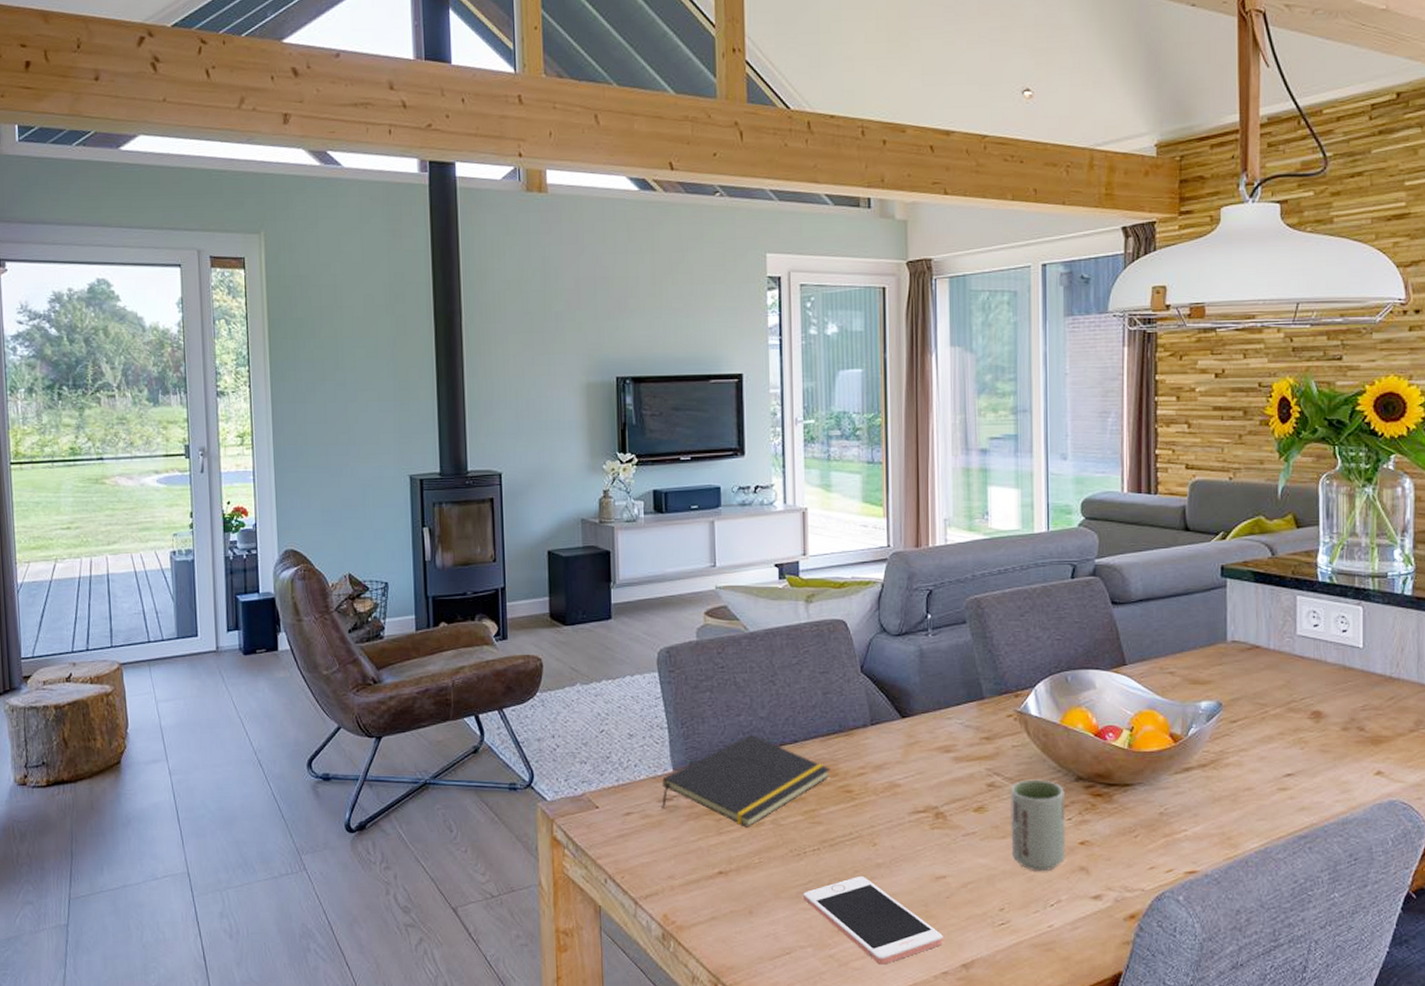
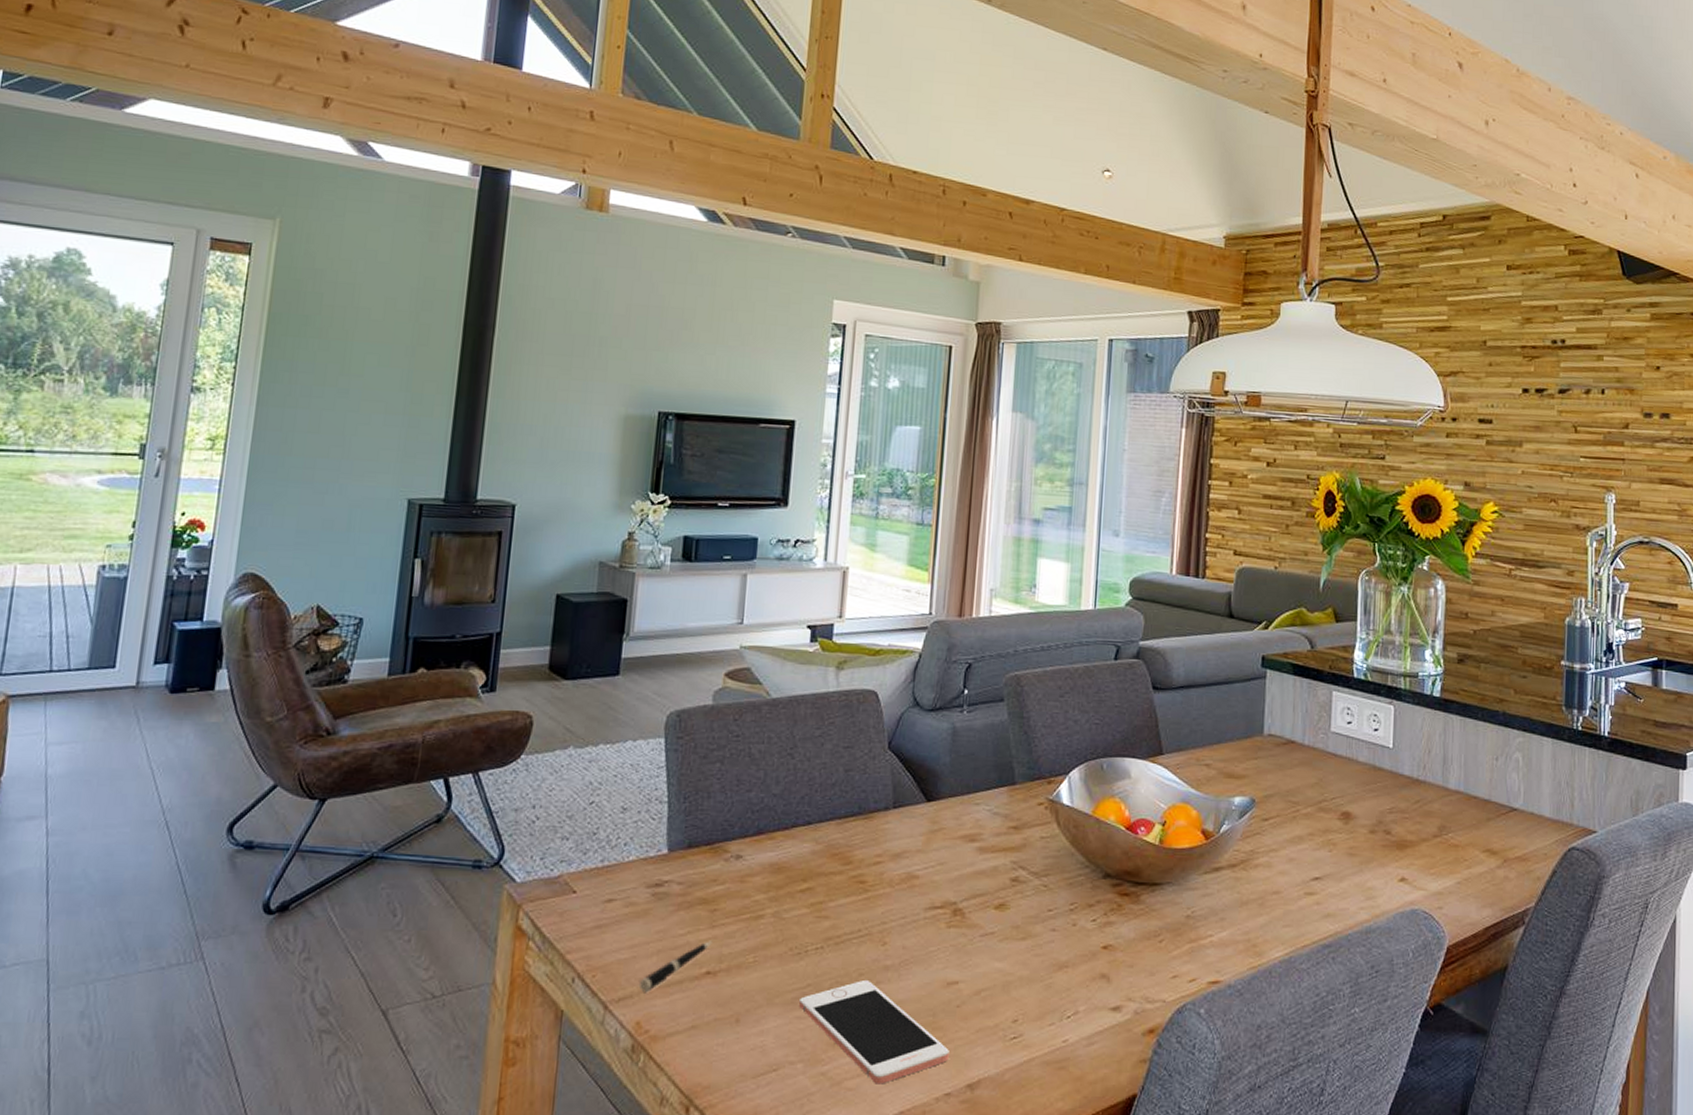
pen: none [661,846,721,891] -> present [638,941,712,993]
notepad: present [662,734,830,827] -> none [650,812,844,920]
cup: present [1010,778,1066,872] -> none [1030,873,1091,979]

